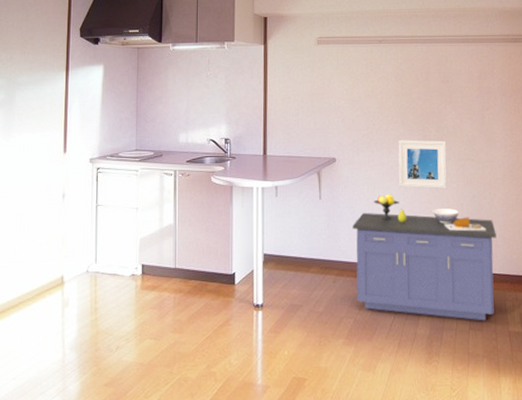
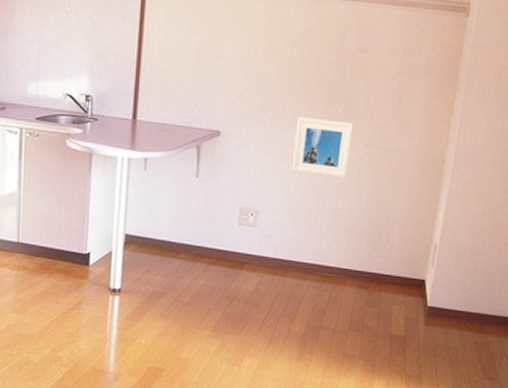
storage cabinet: present [352,194,497,321] -> none [228,178,394,323]

